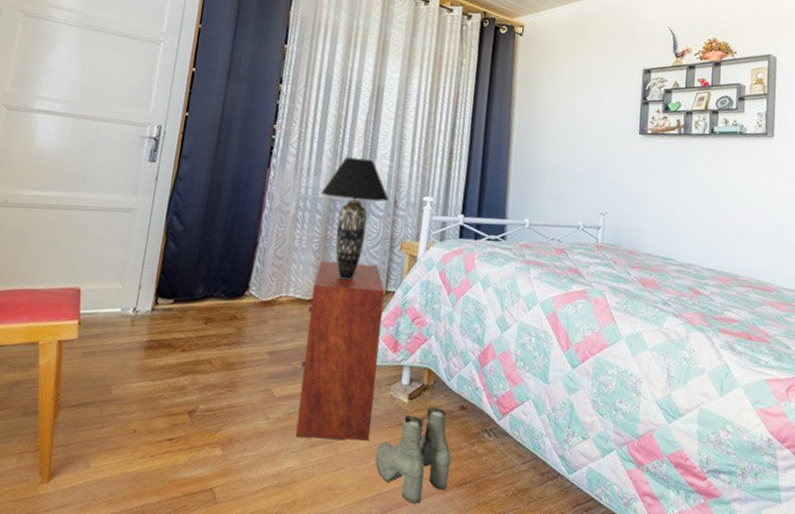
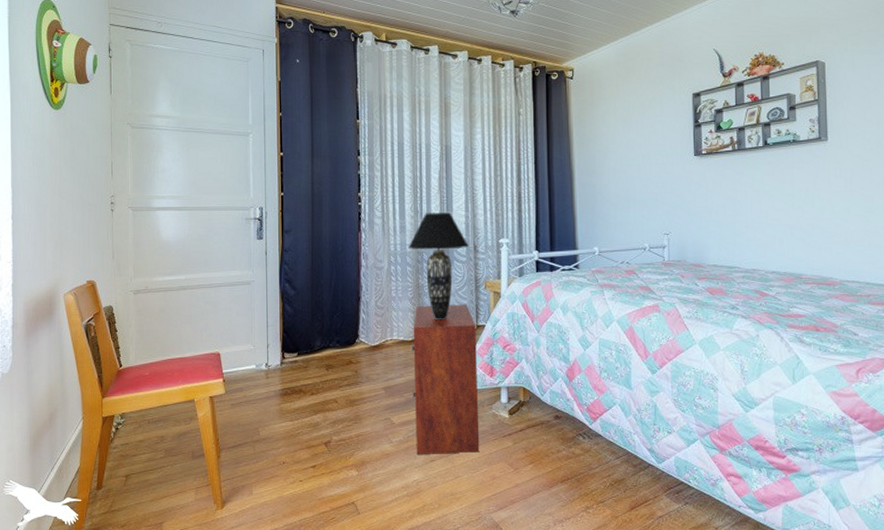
boots: present [375,407,452,504] -> none [487,419,553,499]

